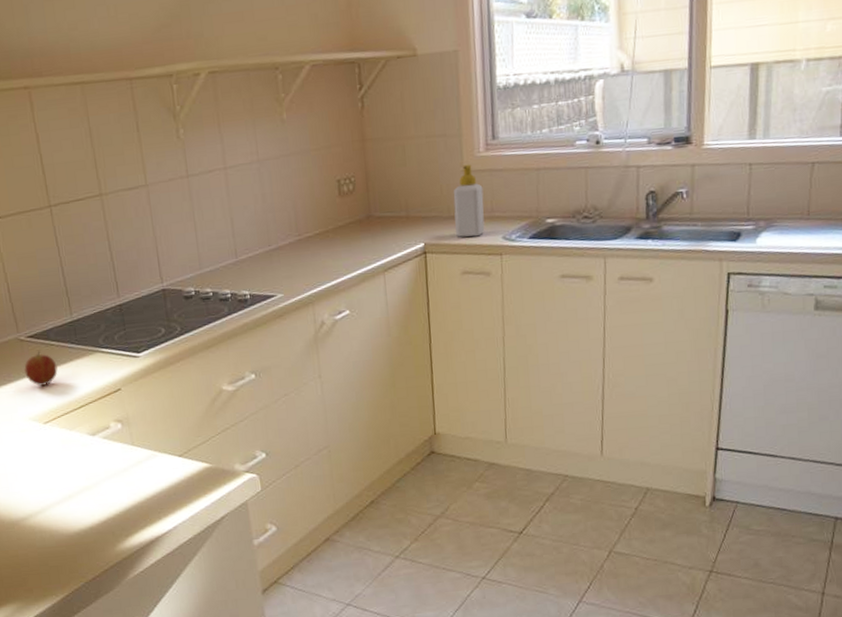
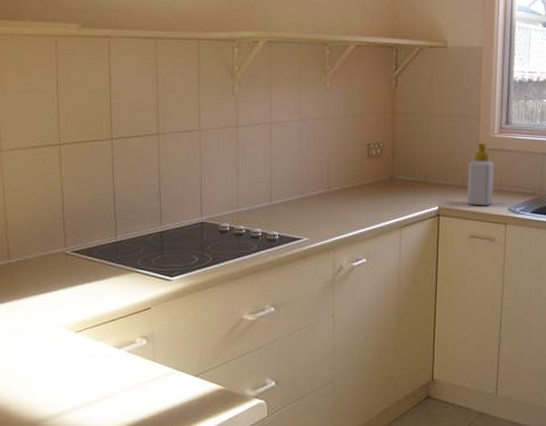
fruit: present [24,351,58,387] -> none [65,265,96,298]

